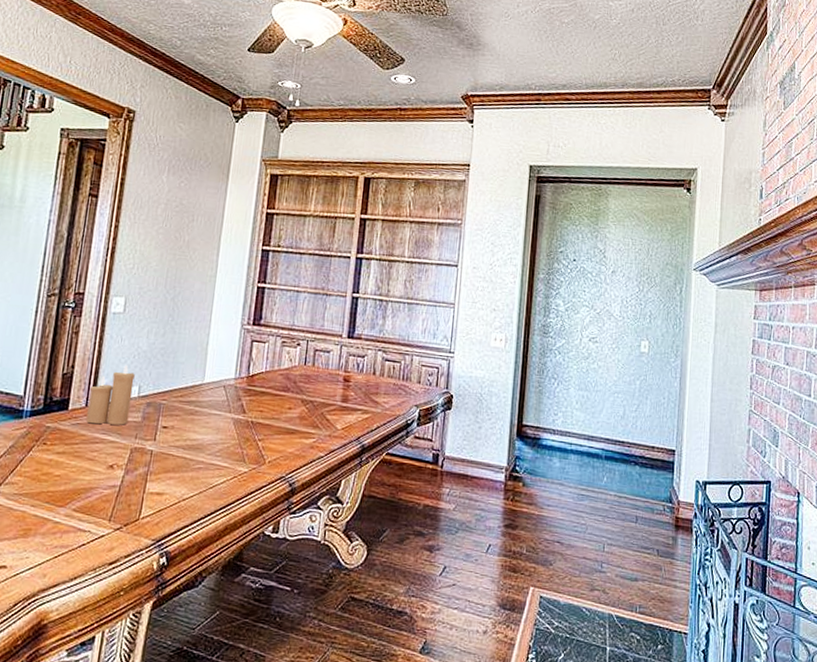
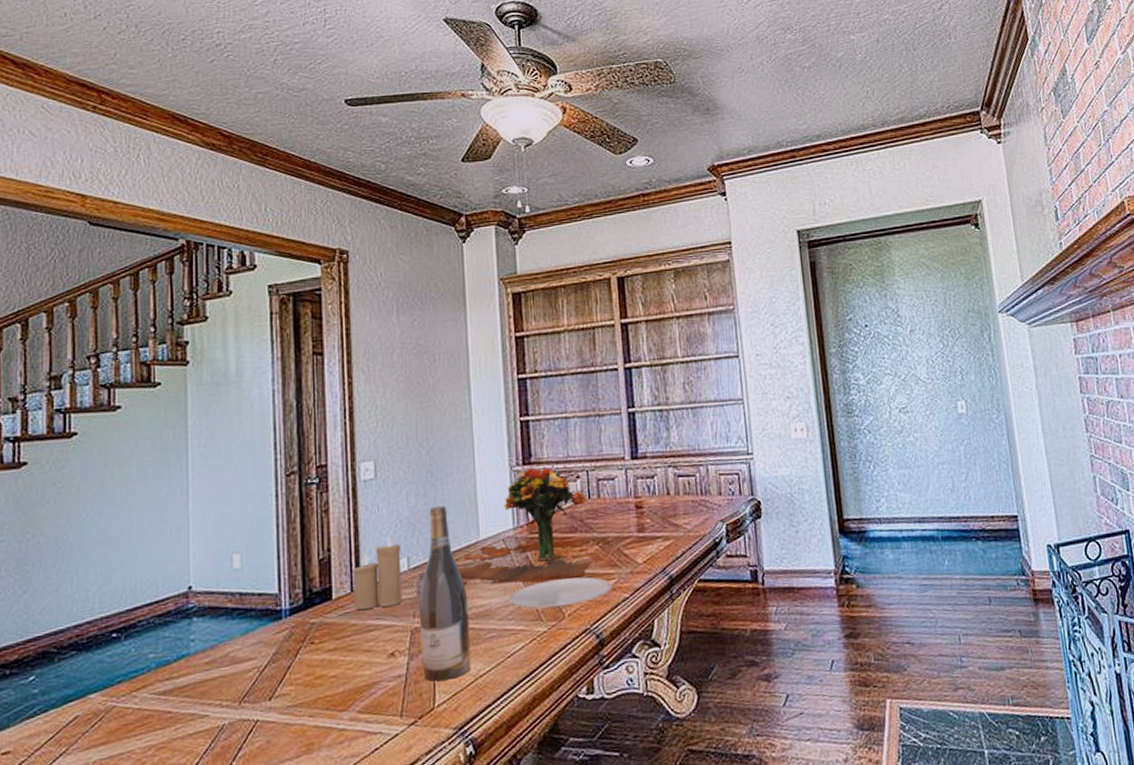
wine bottle: none [135,346,185,498] -> present [418,505,471,681]
flower arrangement: none [180,329,316,431] -> present [458,467,609,585]
plate: none [219,428,311,455] -> present [509,577,612,610]

